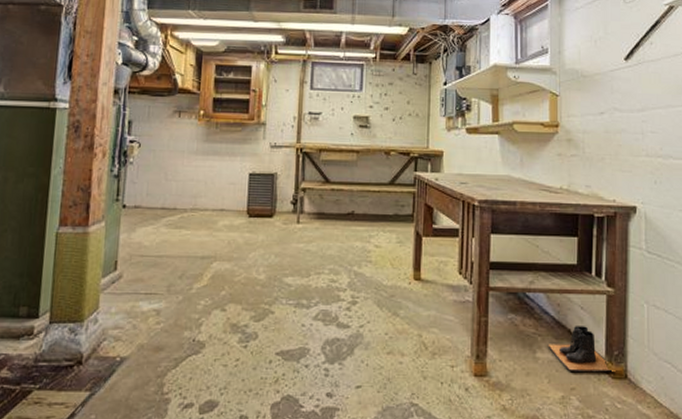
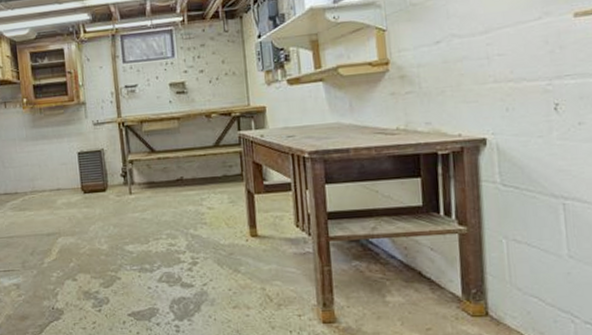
boots: present [547,326,612,372] -> none [397,267,470,312]

